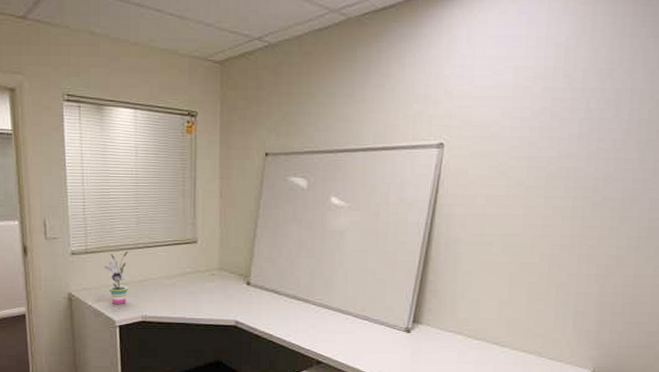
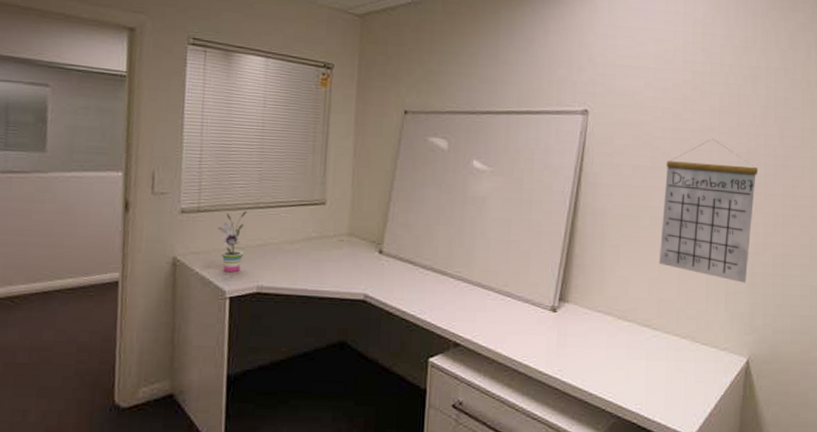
calendar: none [509,166,616,303] -> present [658,139,759,283]

